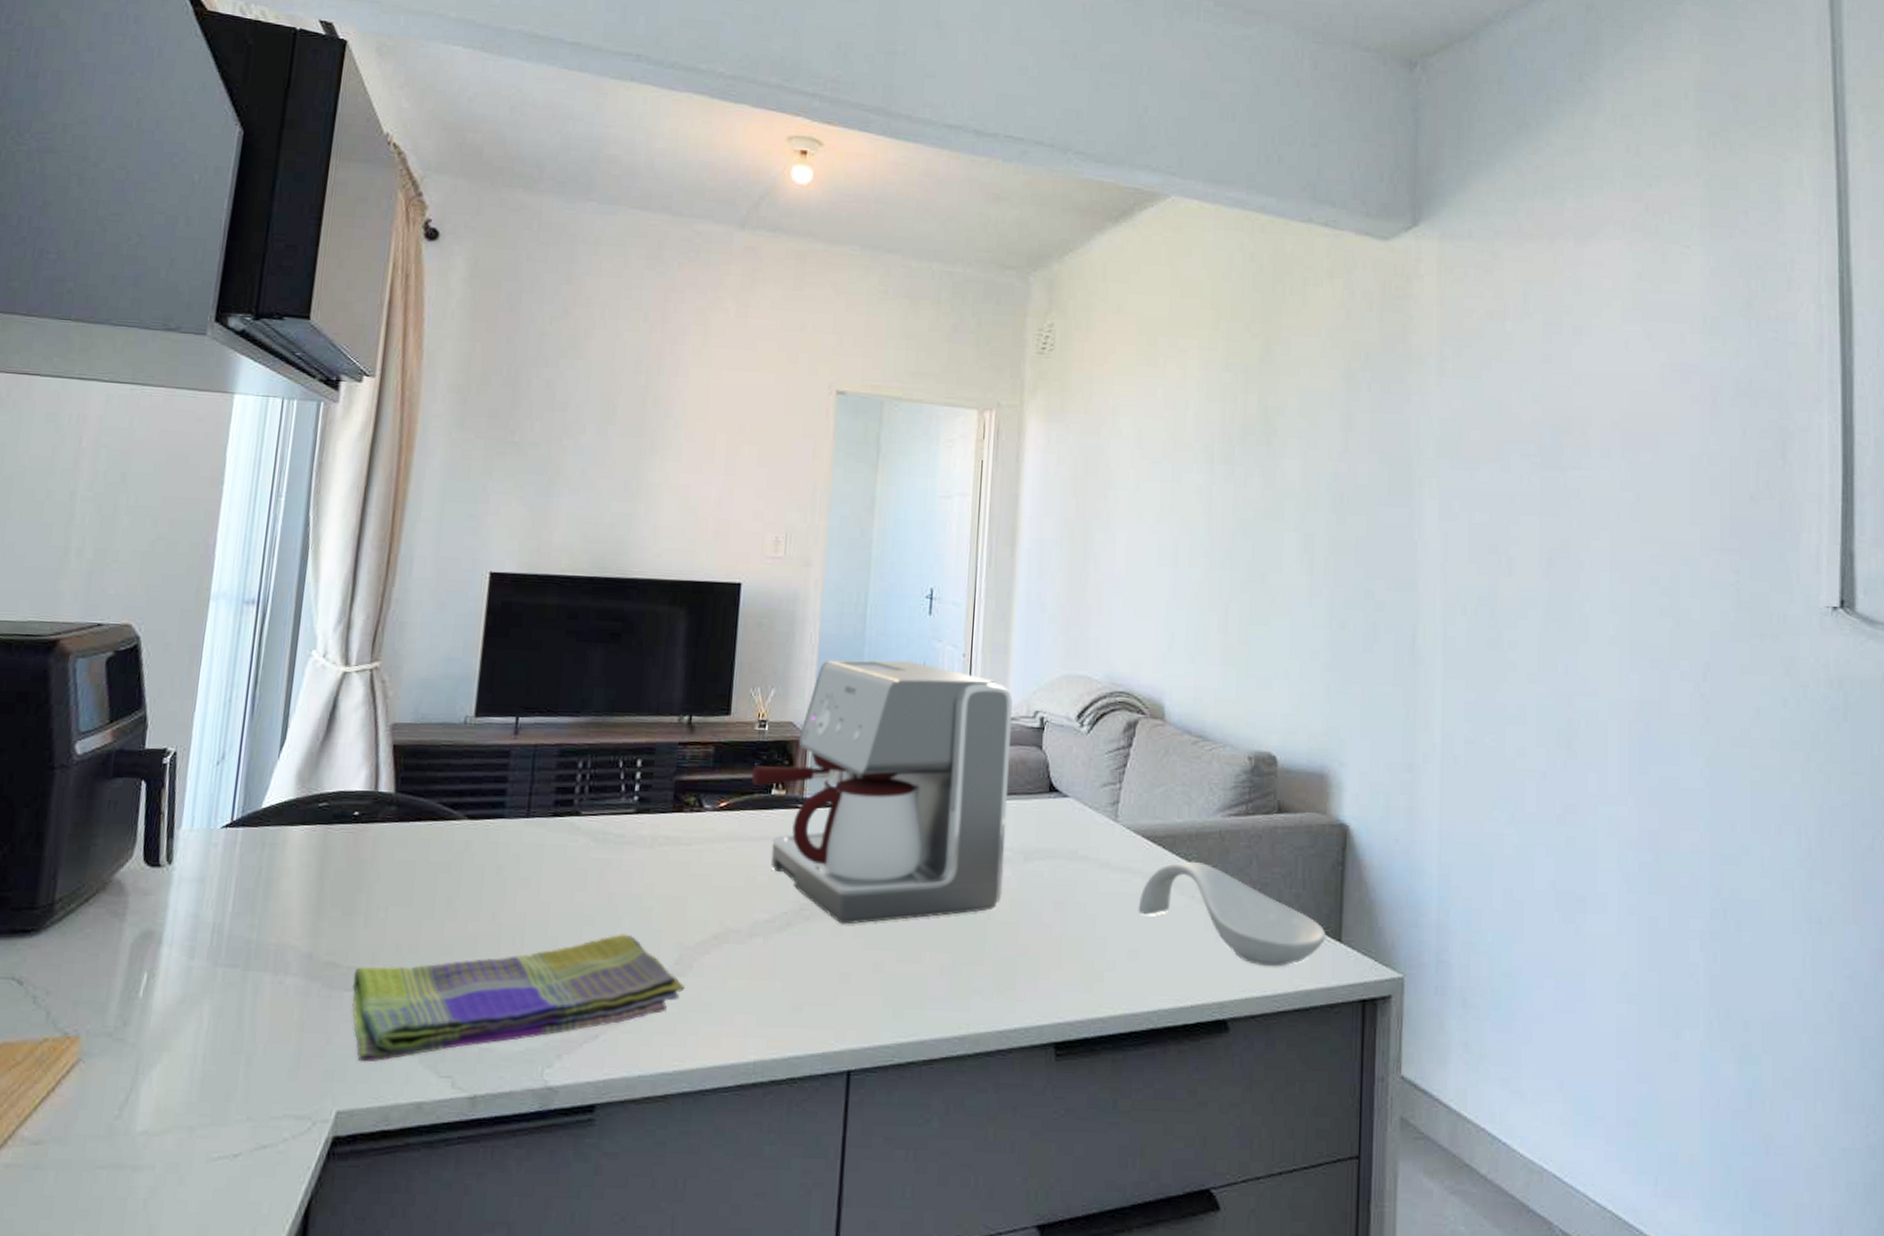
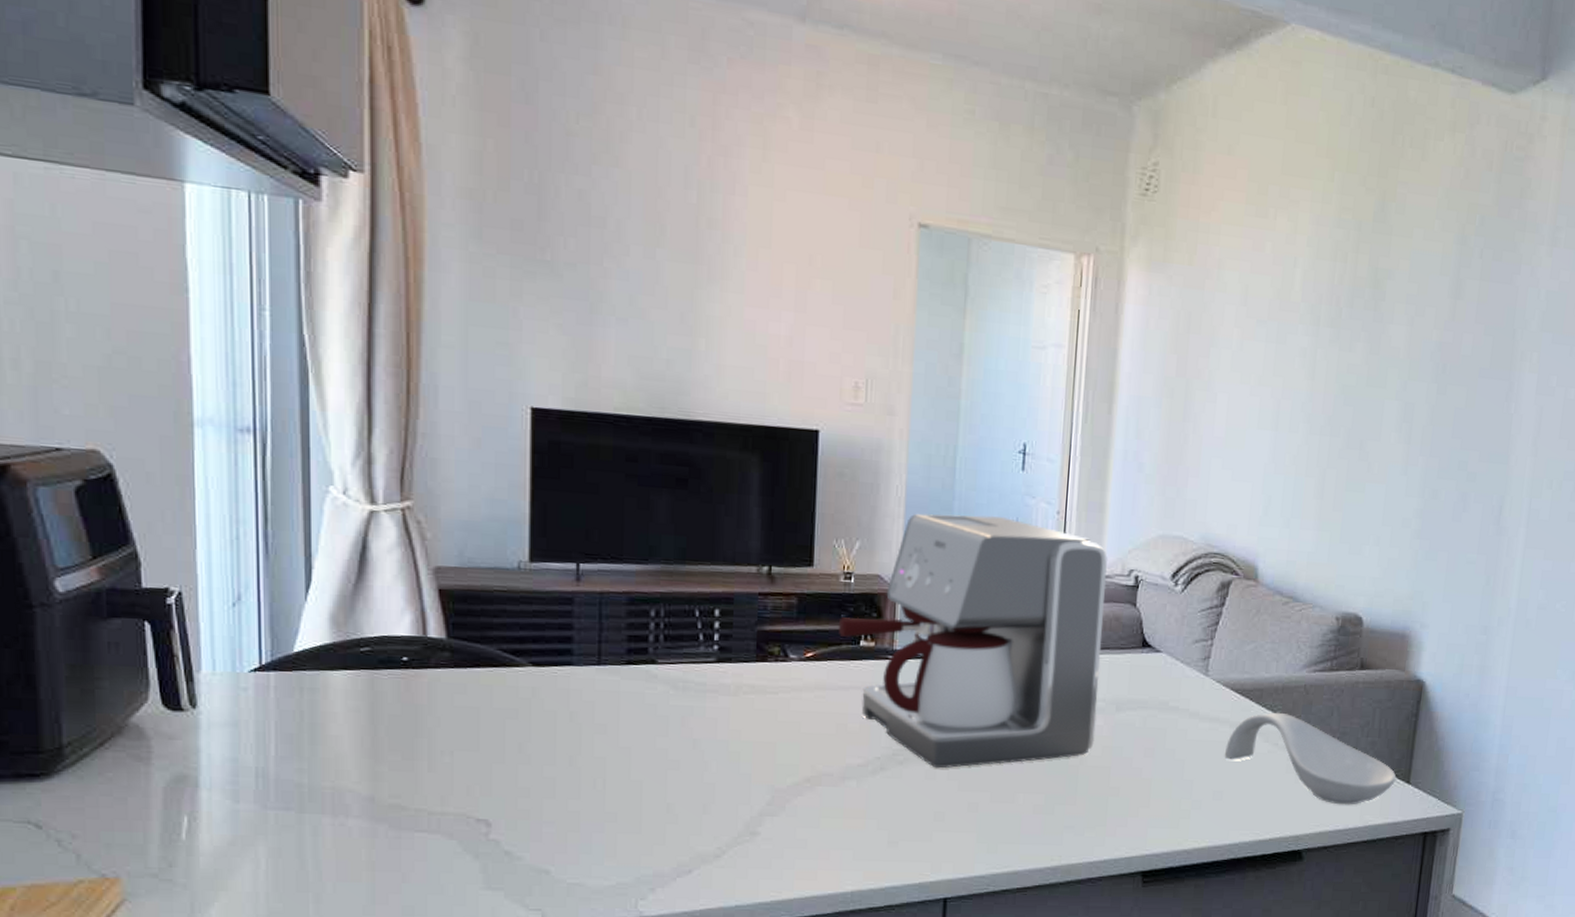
dish towel: present [352,934,684,1063] -> none [423,777,778,898]

